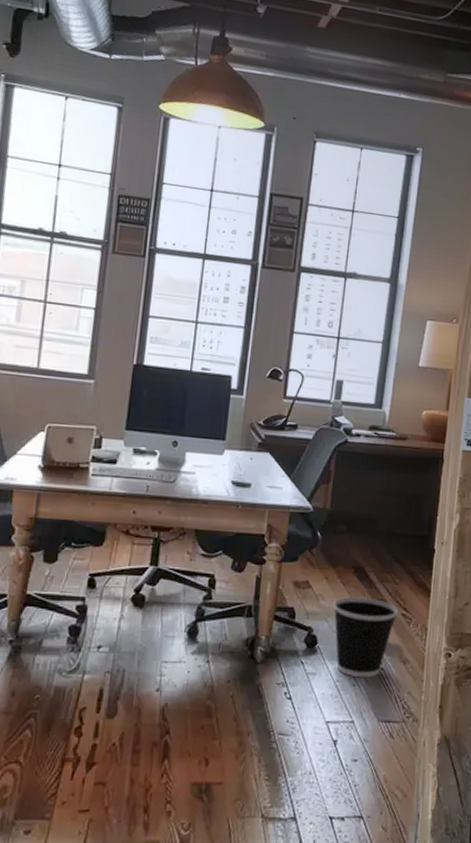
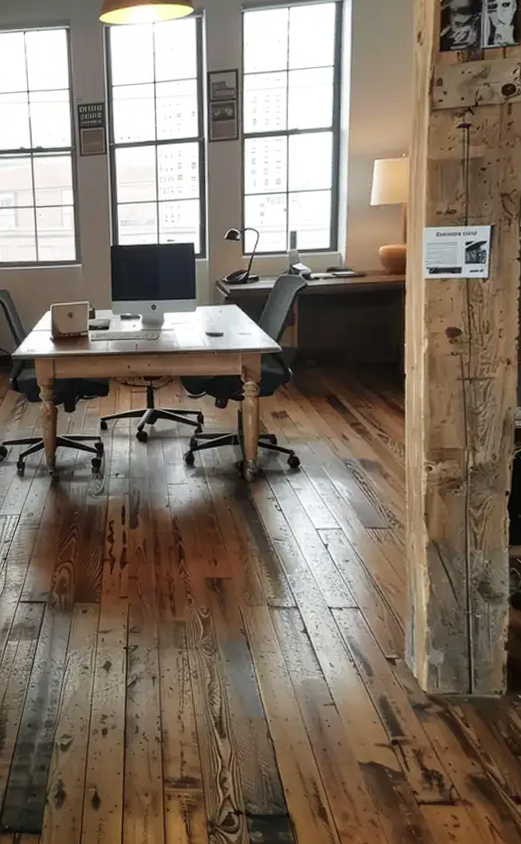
wastebasket: present [333,596,399,678] -> none [311,421,374,492]

